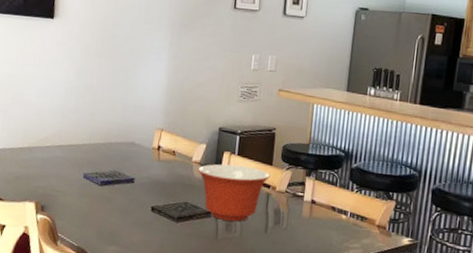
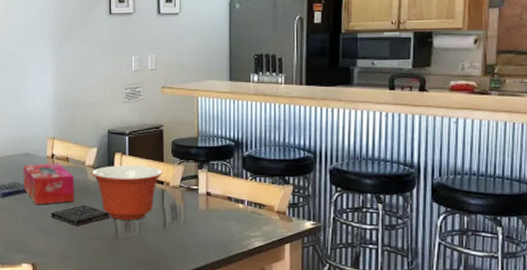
tissue box: none [124,154,179,198] -> present [23,163,75,204]

